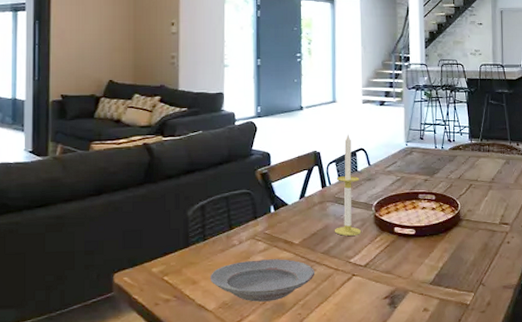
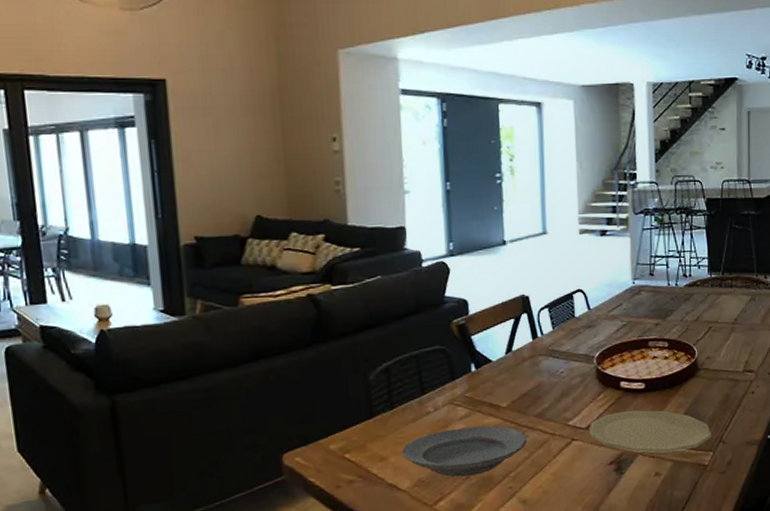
candle: present [335,134,362,236] -> none [549,273,582,395]
plate: none [367,252,472,291] -> present [589,410,711,453]

